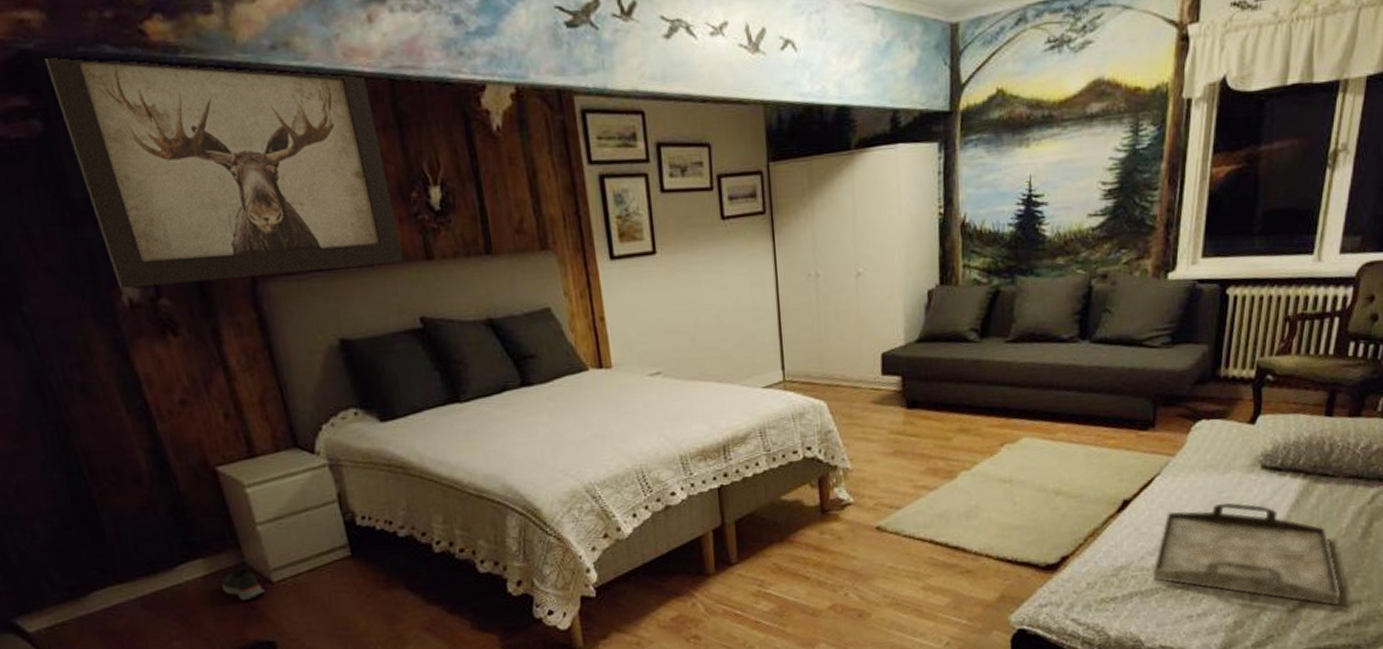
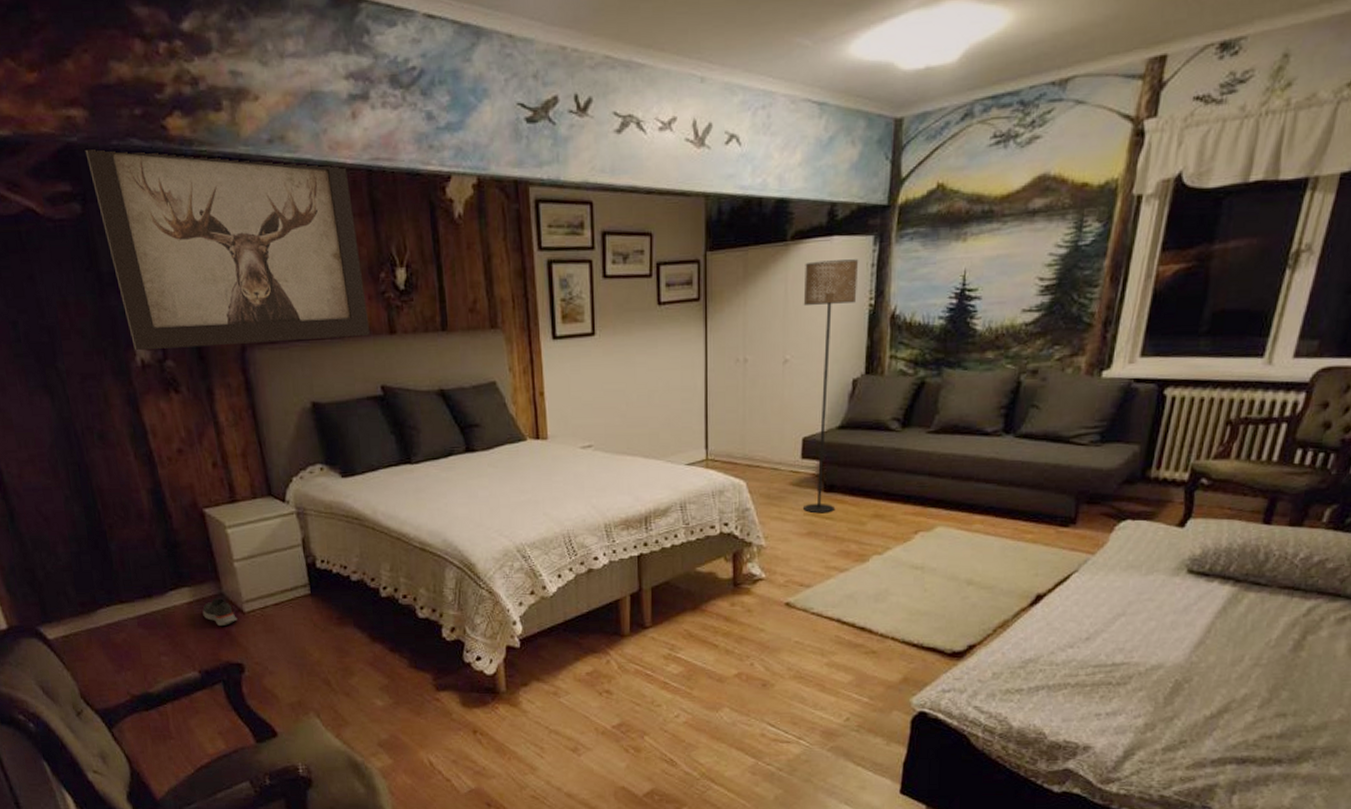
floor lamp: none [871,167,926,432] -> present [803,259,859,514]
serving tray: present [1153,502,1341,606] -> none [1062,604,1264,717]

